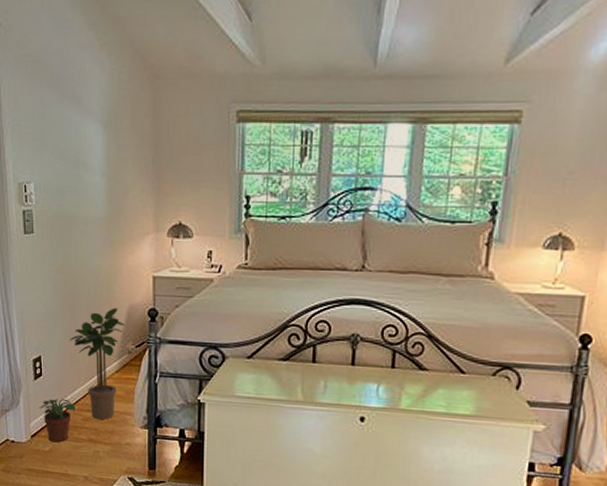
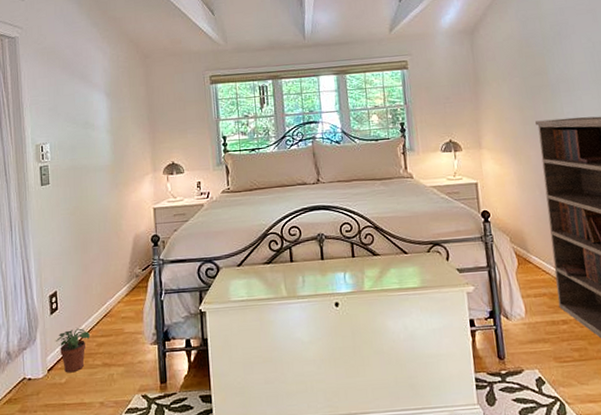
potted plant: present [69,307,125,419] -> none [83,238,132,343]

